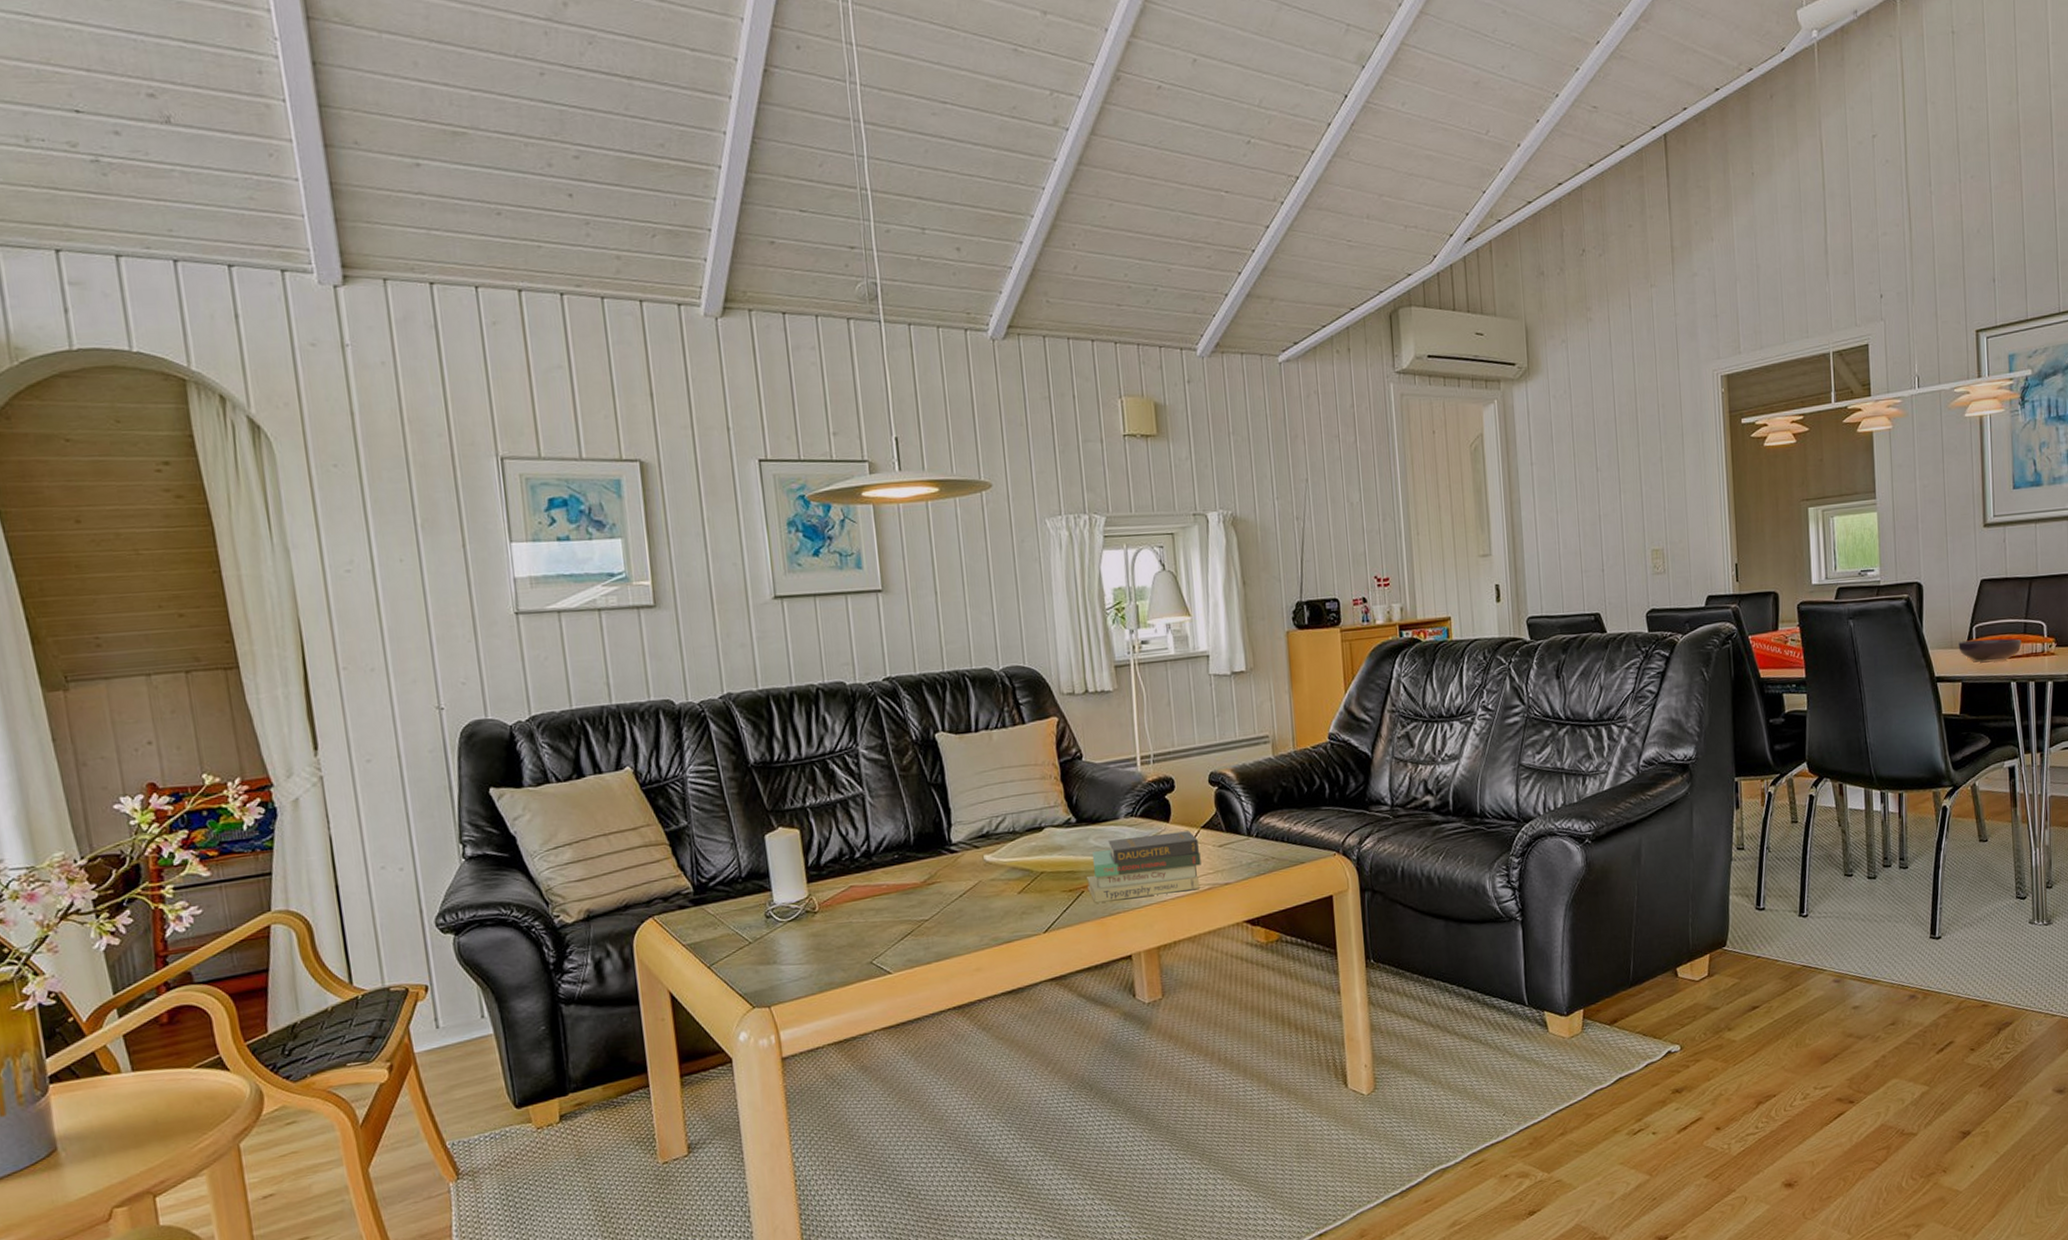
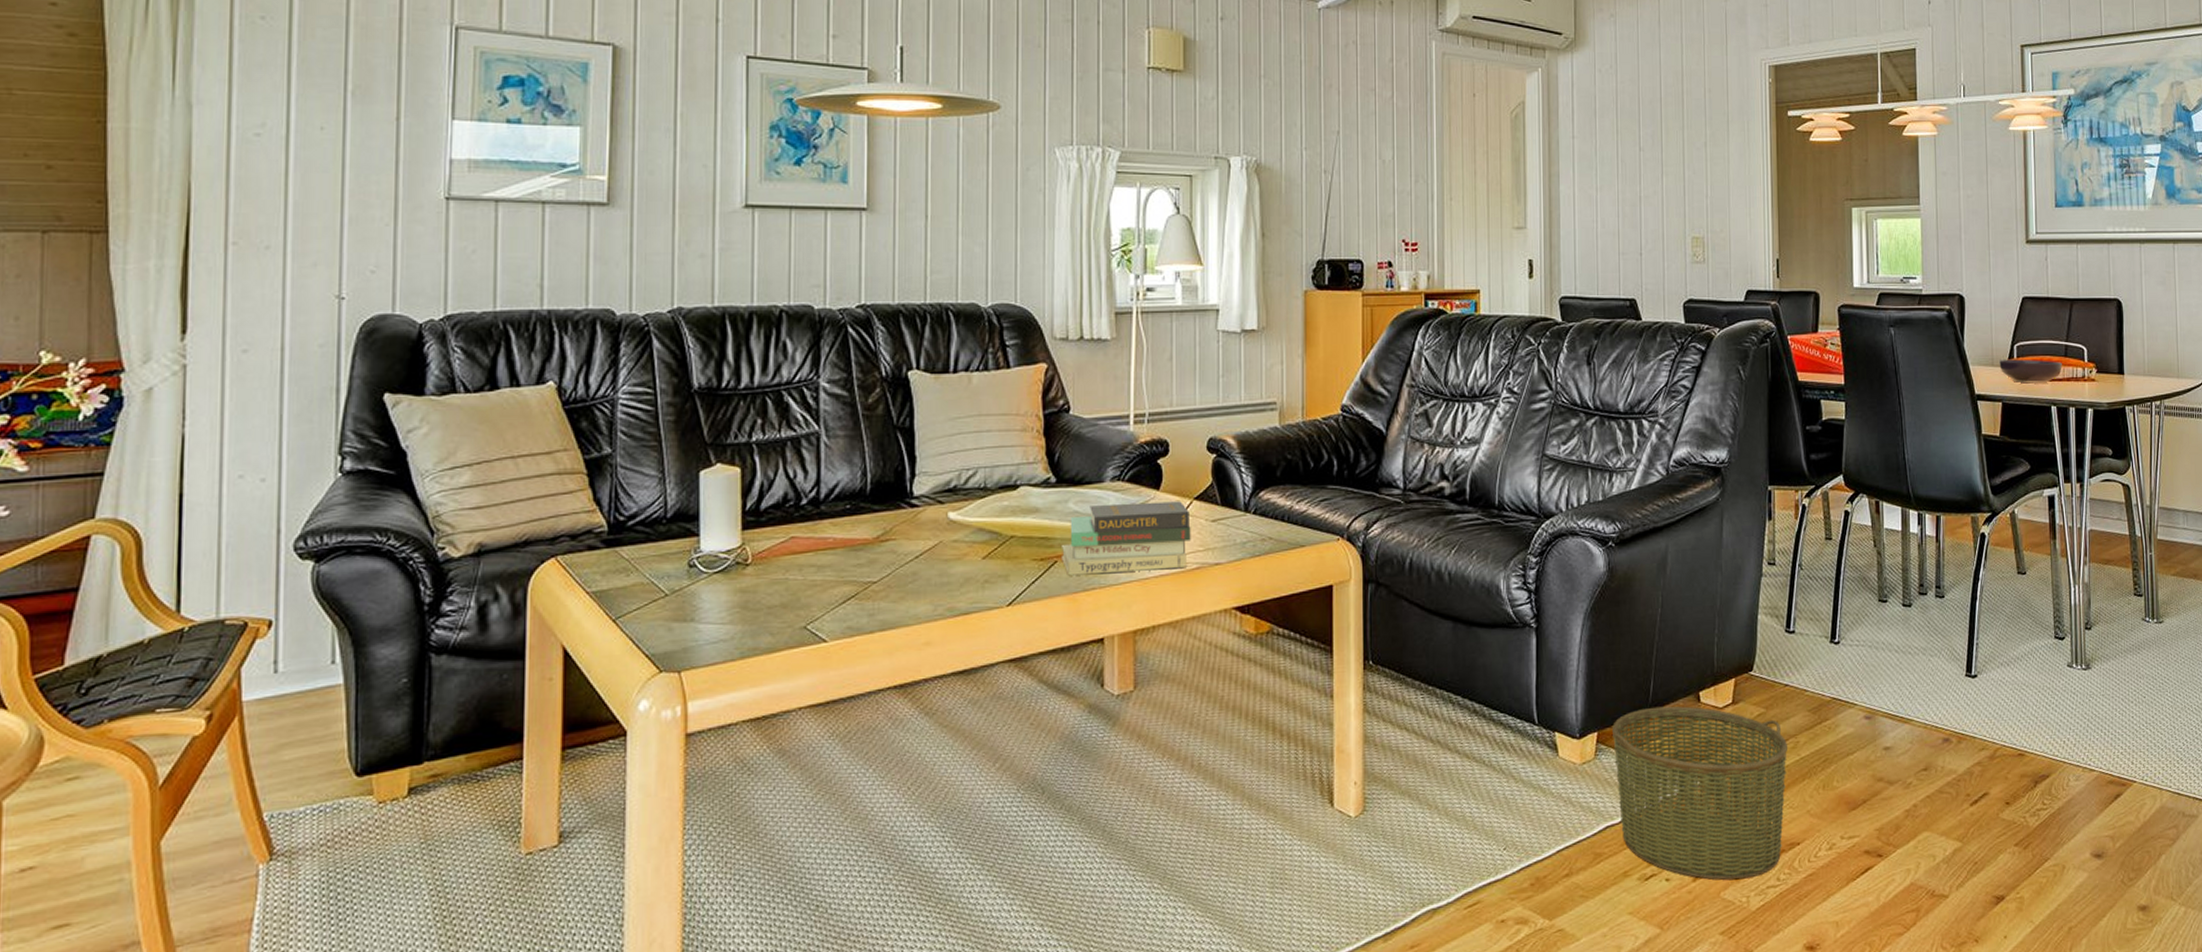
basket: none [1596,981,1762,1131] -> present [1611,706,1788,880]

